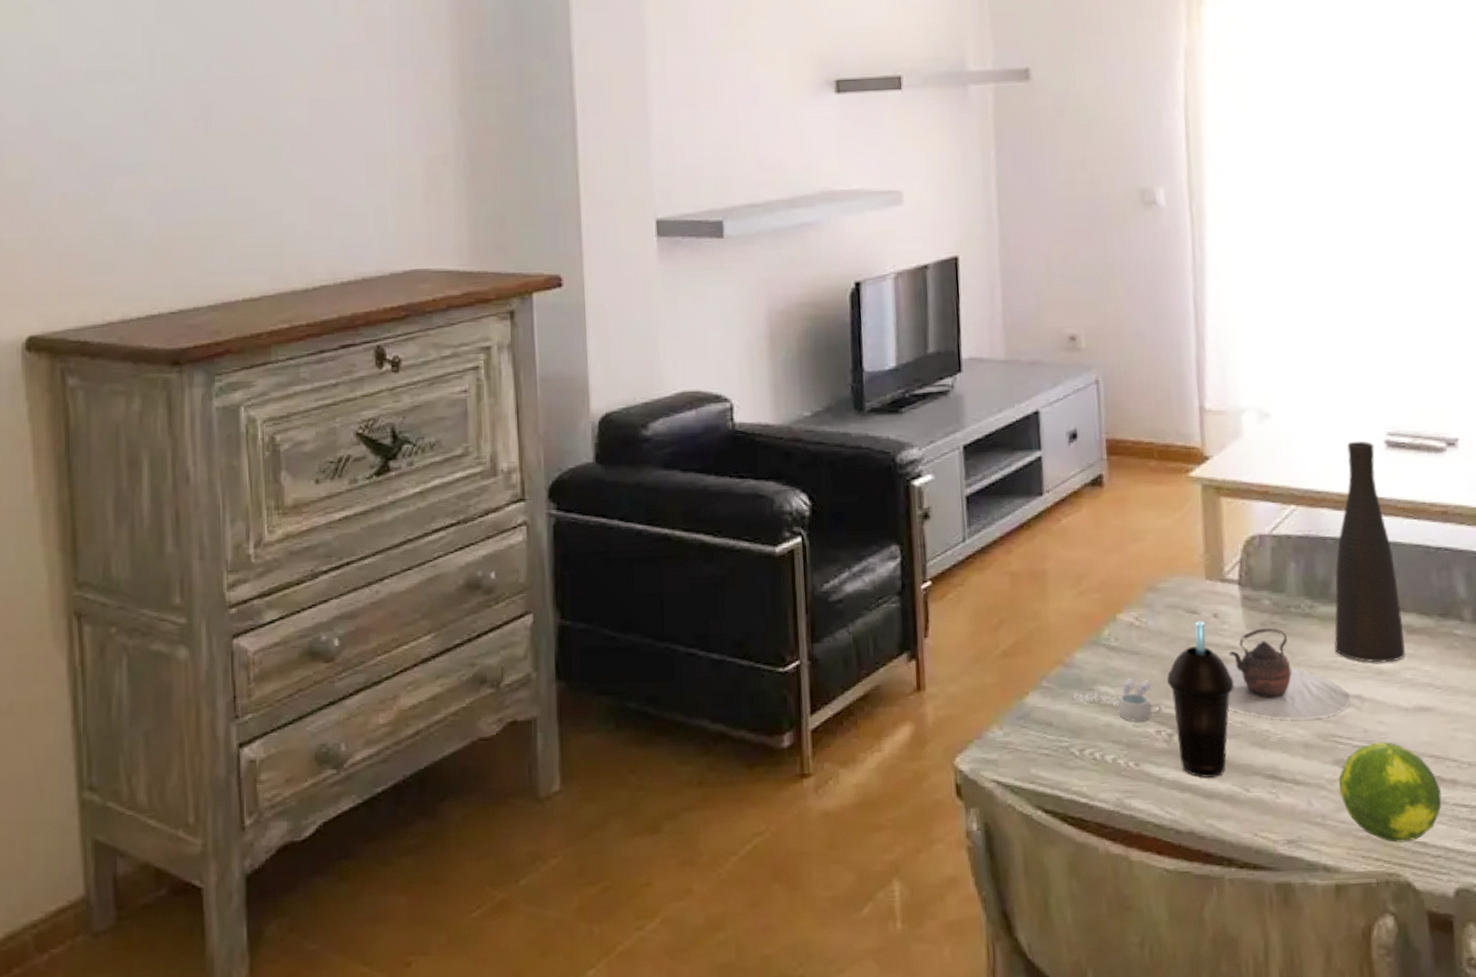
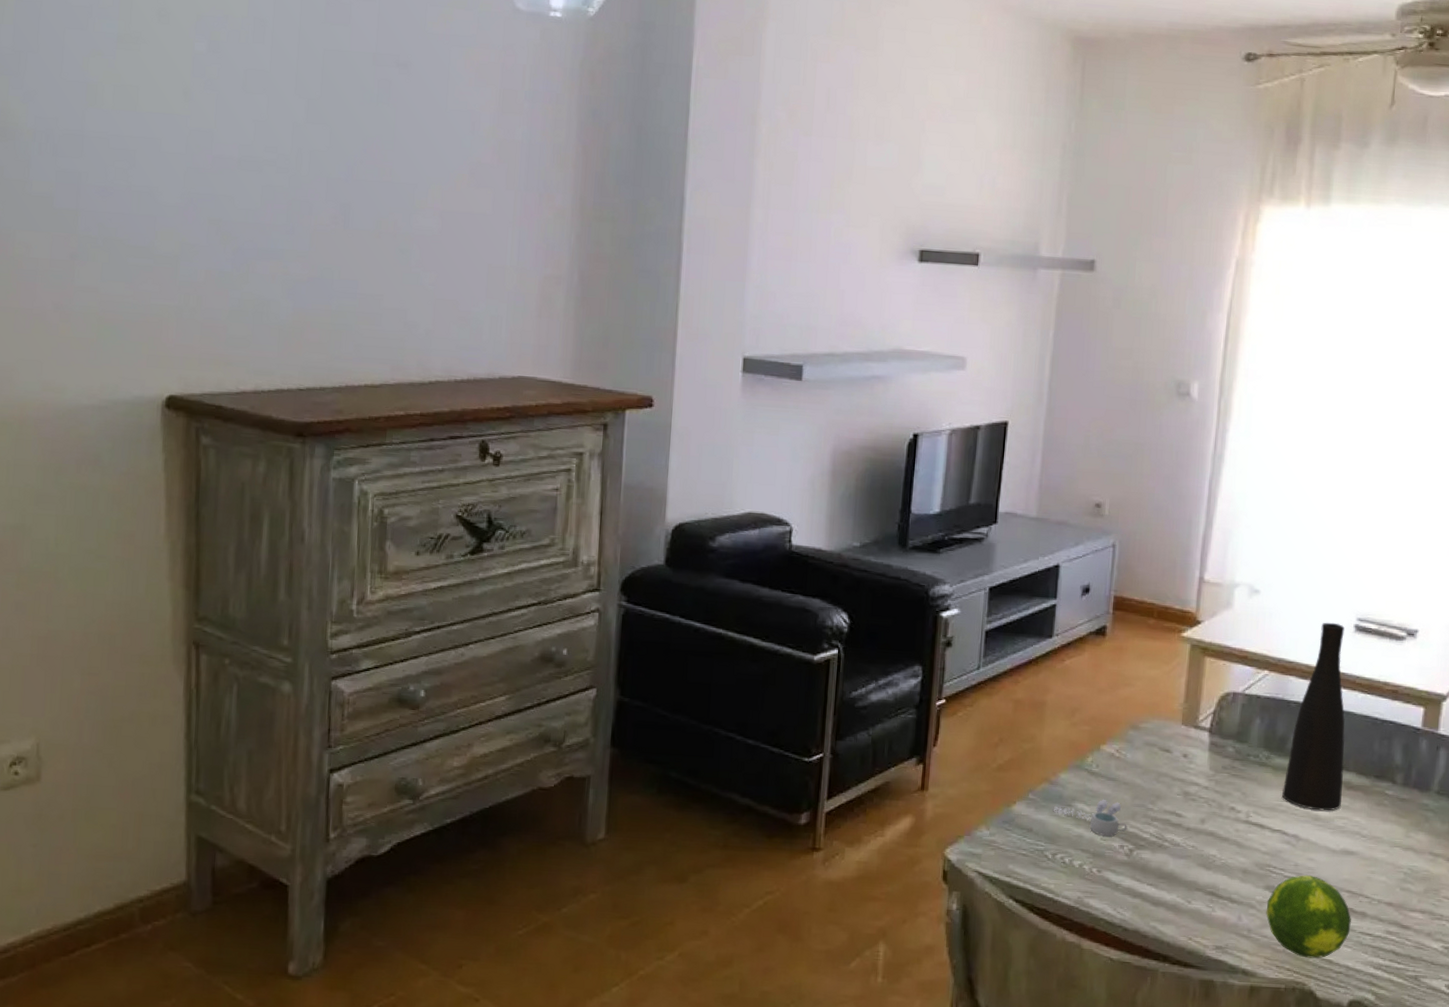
cup: present [1167,621,1234,778] -> none [1135,758,1192,889]
teapot: present [1225,627,1350,720] -> none [1183,770,1288,851]

